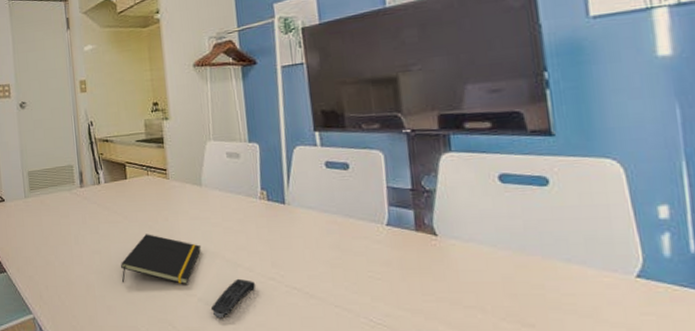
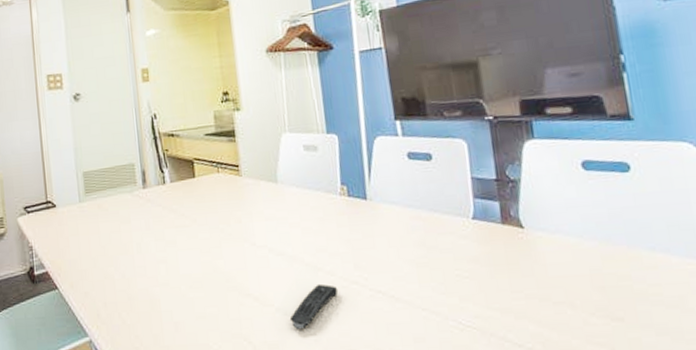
notepad: present [121,234,202,285] -> none [189,238,279,296]

